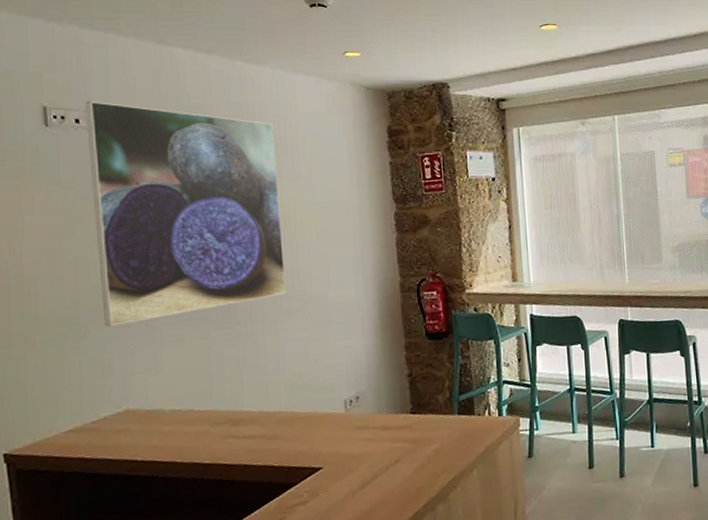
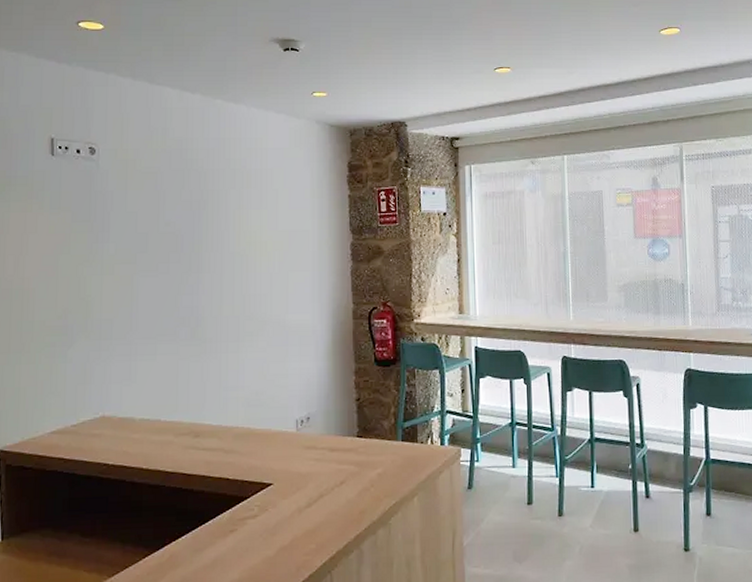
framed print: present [86,100,287,327] -> none [86,133,249,338]

